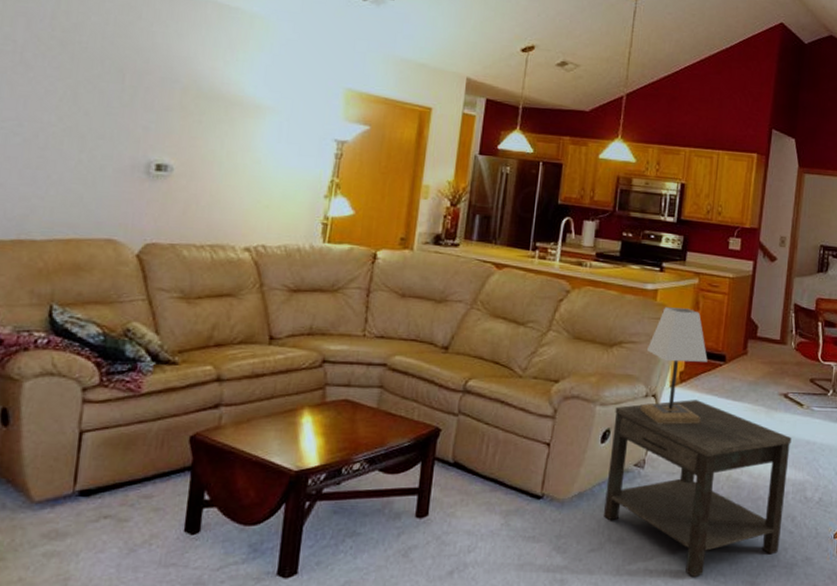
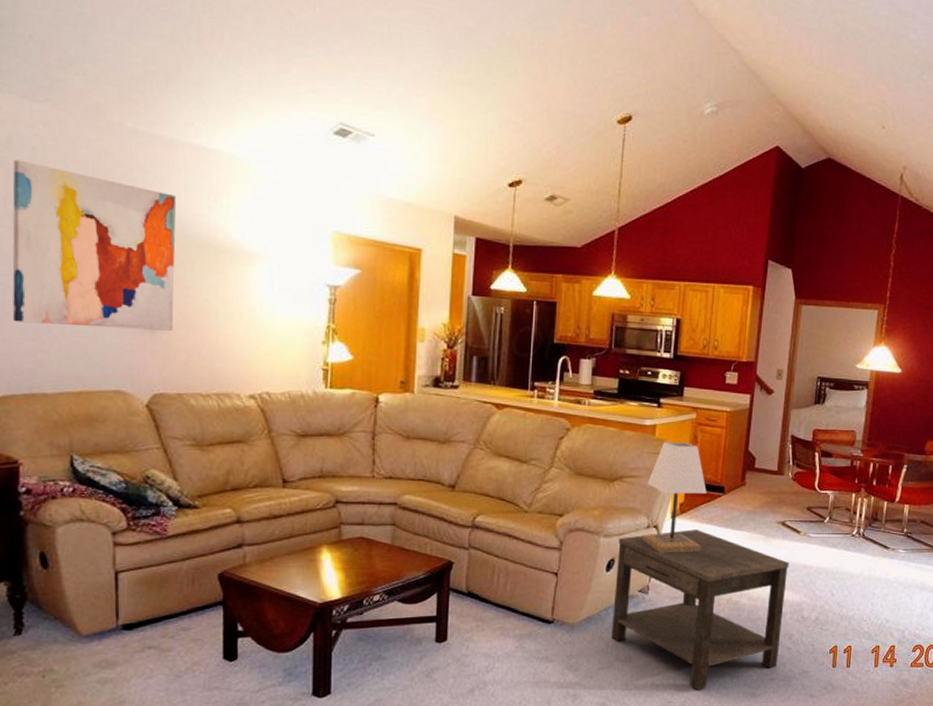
wall art: none [11,10,194,180] -> present [12,159,177,331]

